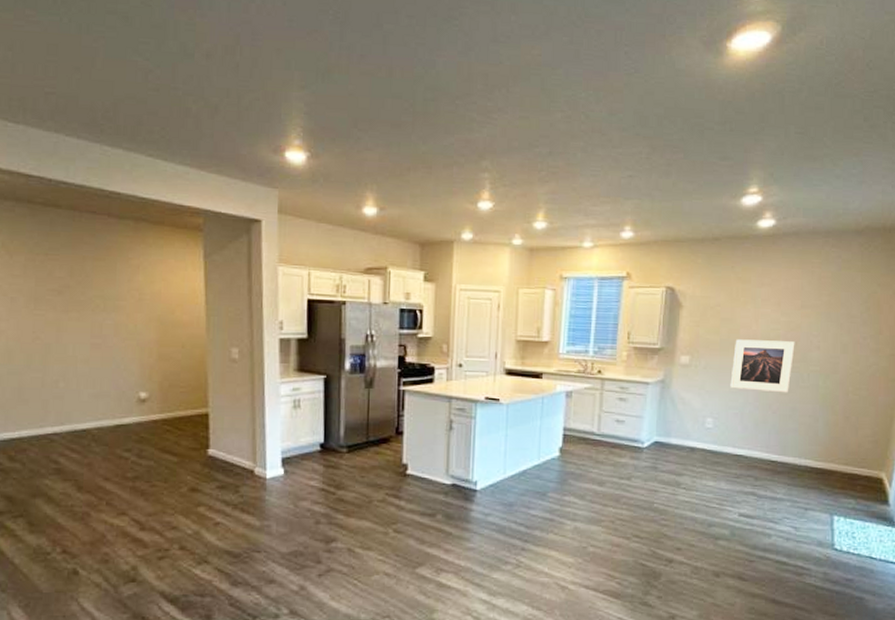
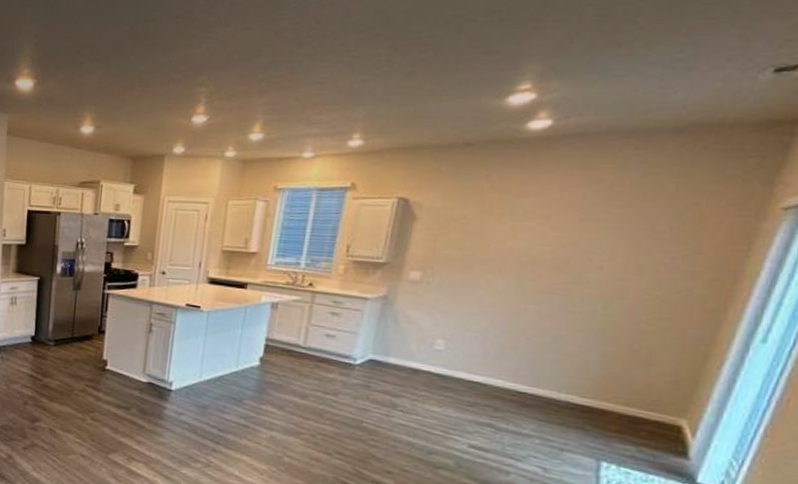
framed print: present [730,339,795,393] -> none [471,255,567,318]

